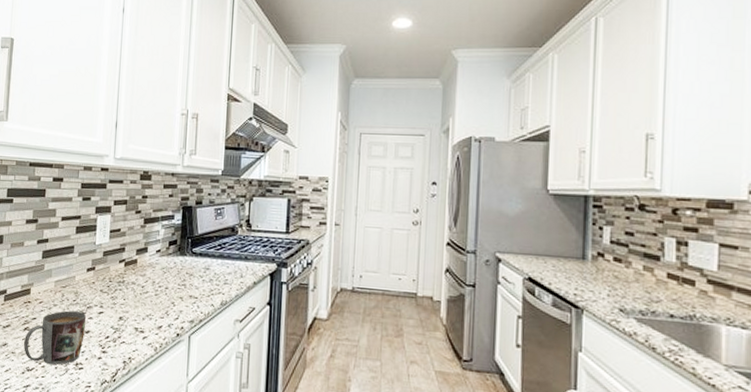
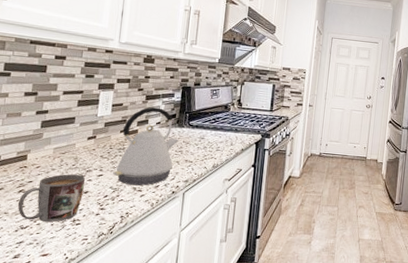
kettle: none [113,232,181,326] -> present [113,107,179,186]

